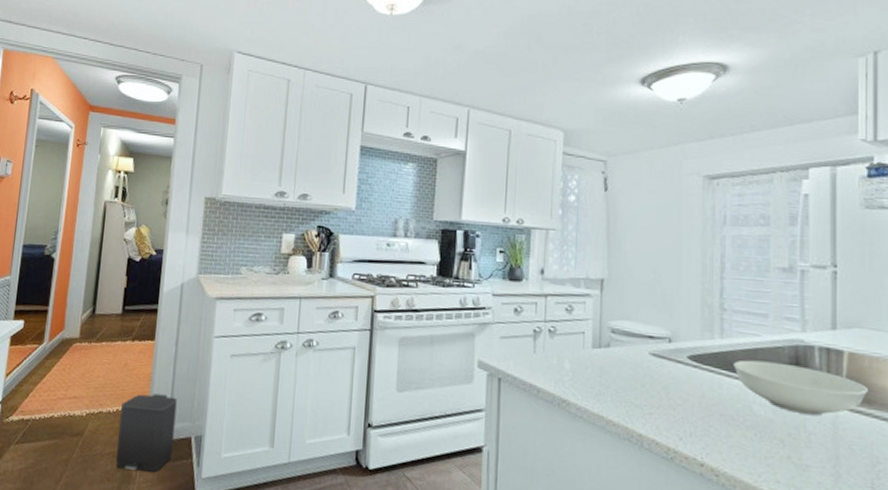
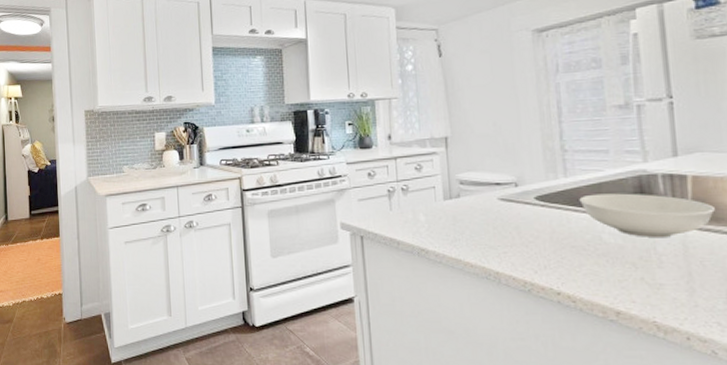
pedal bin: present [116,394,177,472] -> none [40,281,88,346]

